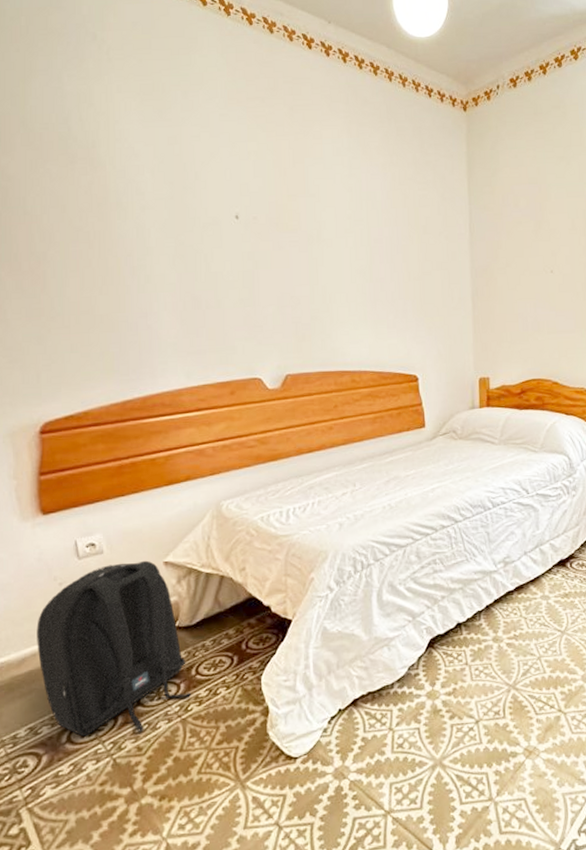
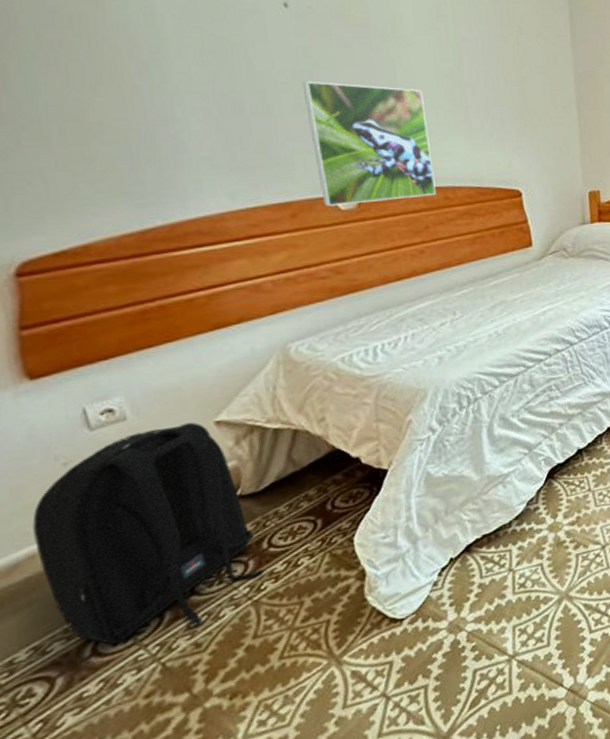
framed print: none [245,279,345,386] -> present [302,81,436,207]

